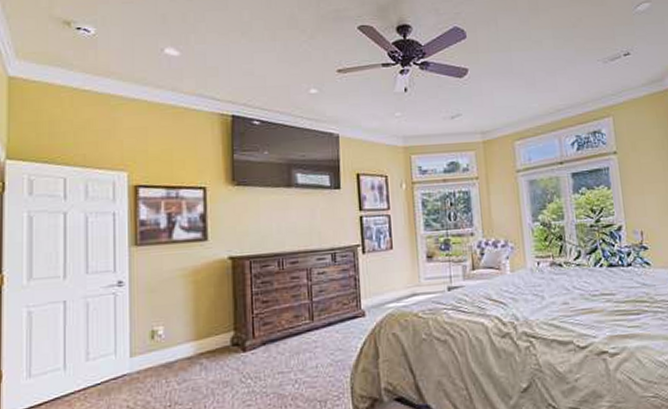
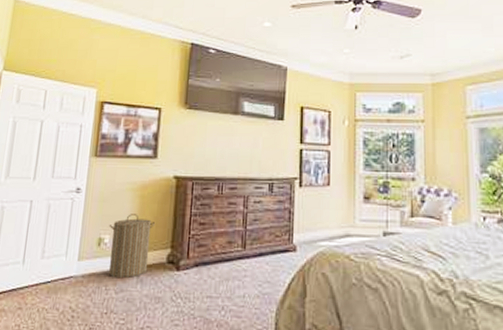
laundry hamper: none [161,300,214,369] -> present [108,214,156,279]

